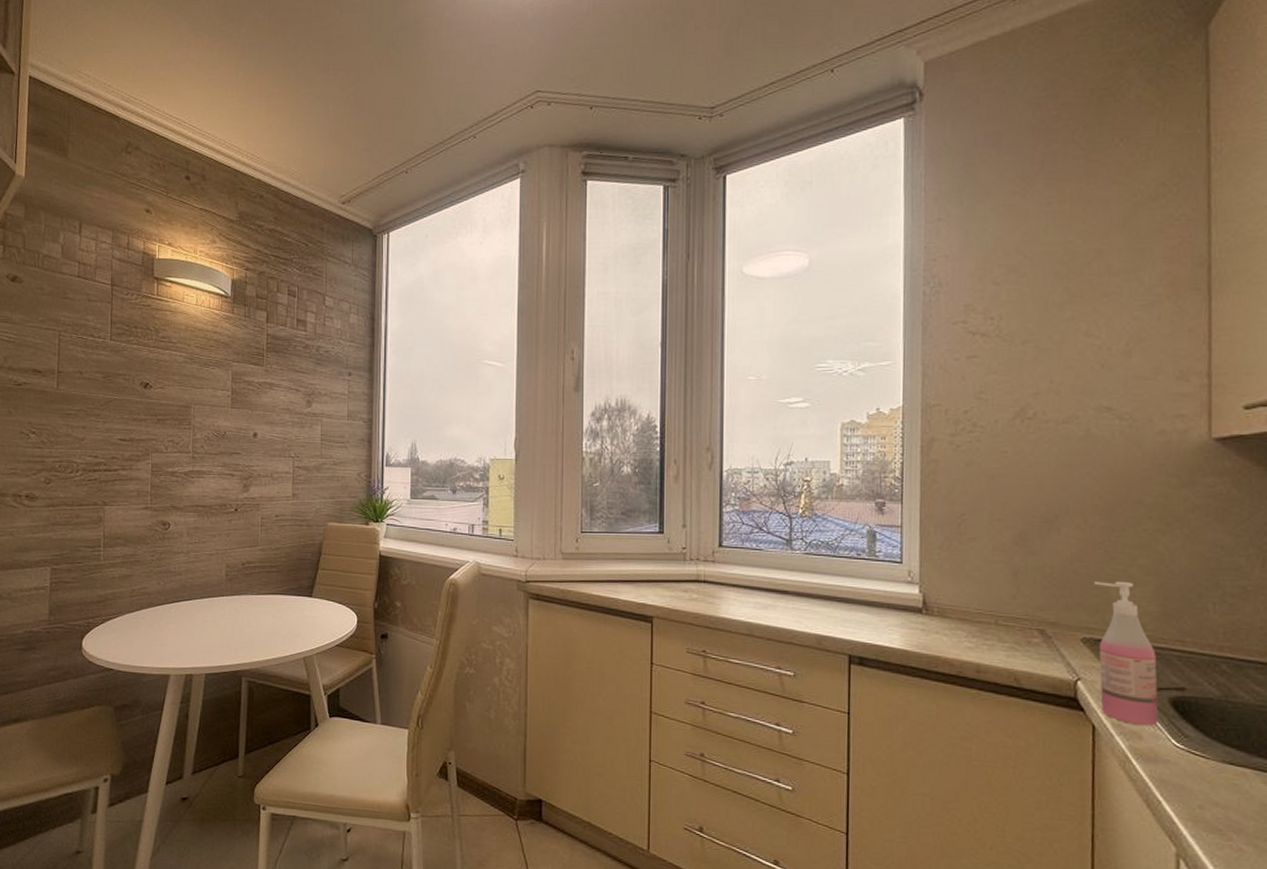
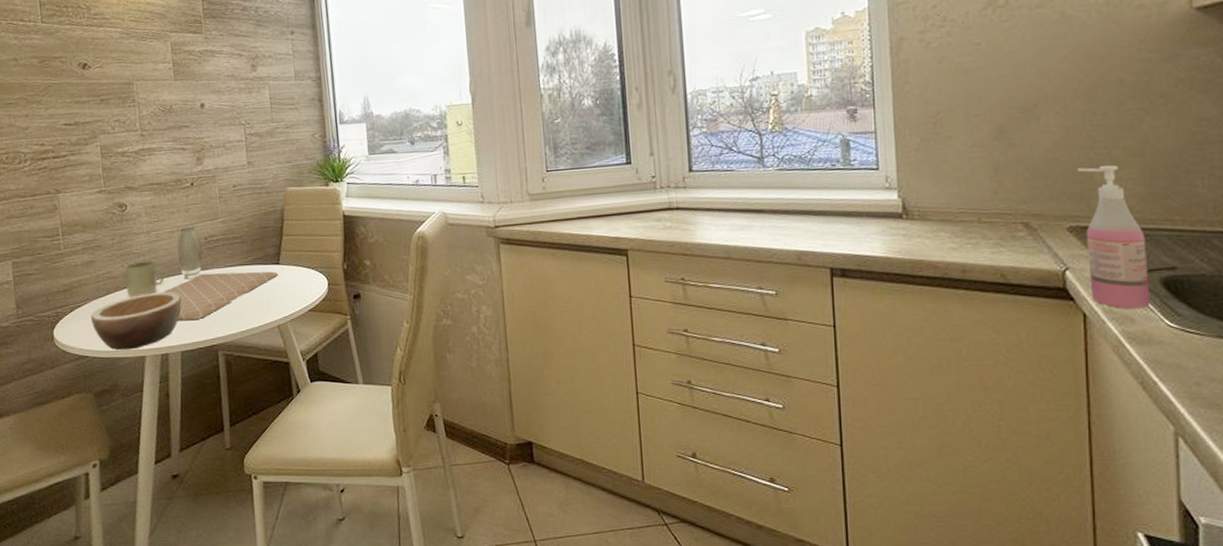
bowl: none [121,612,212,667] -> present [90,292,182,351]
mug: none [159,580,199,615] -> present [124,260,165,297]
placemat: none [195,598,310,644] -> present [163,271,279,321]
vase: none [214,551,238,602] -> present [177,227,203,278]

